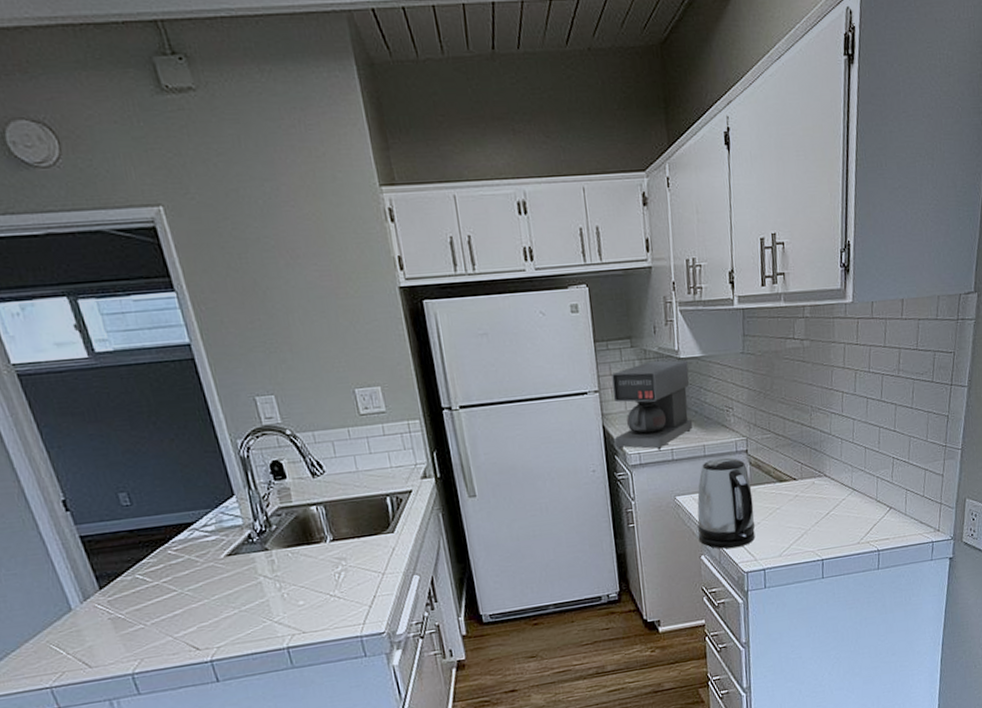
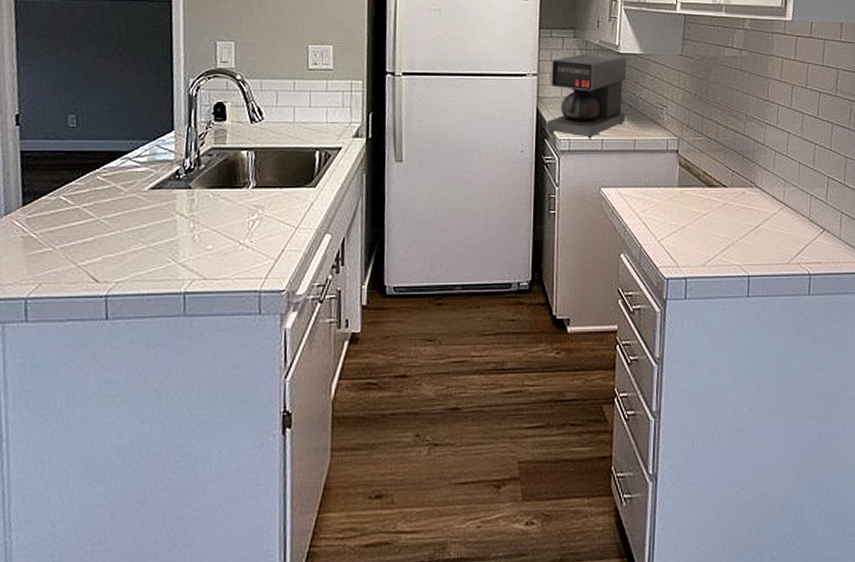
kettle: present [697,457,756,549] -> none [619,155,680,251]

